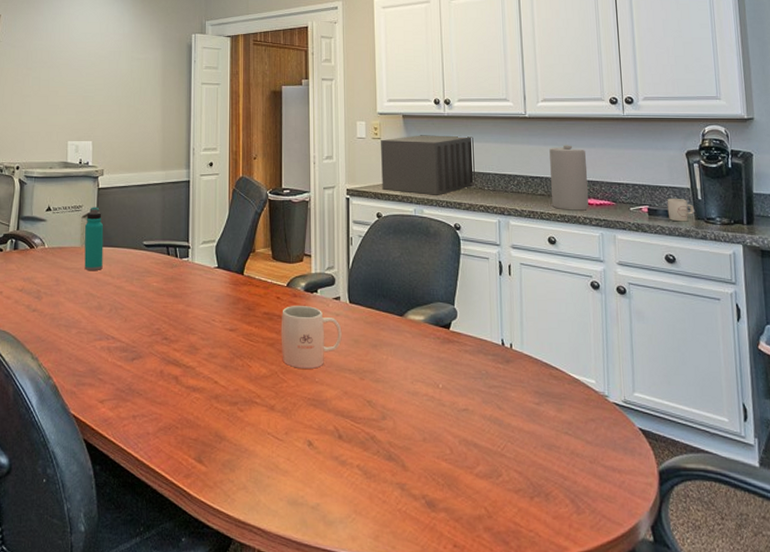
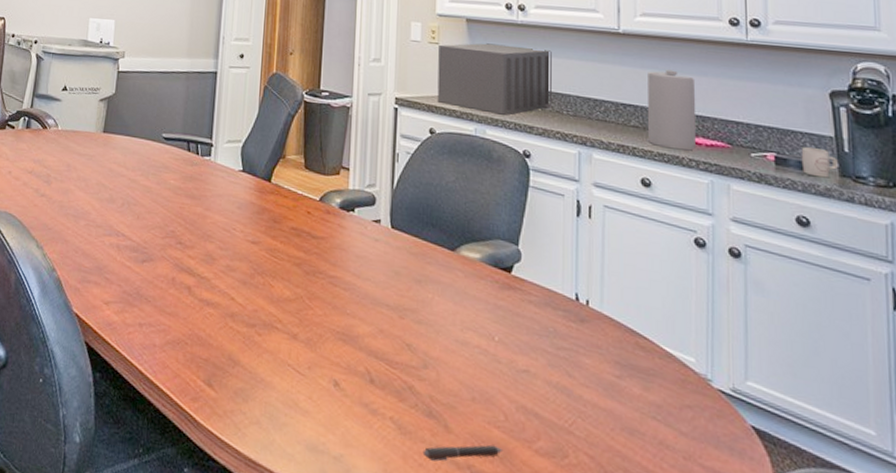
water bottle: present [84,207,104,270] -> none [98,90,122,160]
mug: present [281,306,342,369] -> none [308,223,381,299]
pen: none [385,475,451,498] -> present [422,444,504,462]

